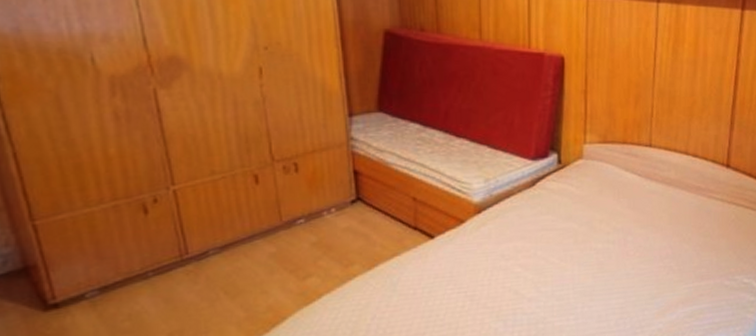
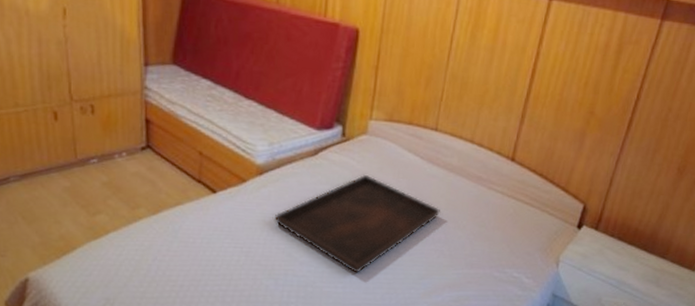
serving tray: none [498,199,664,302] -> present [275,174,440,273]

